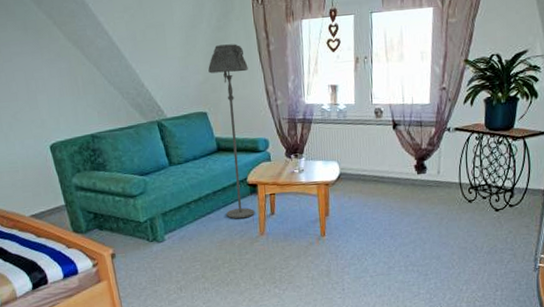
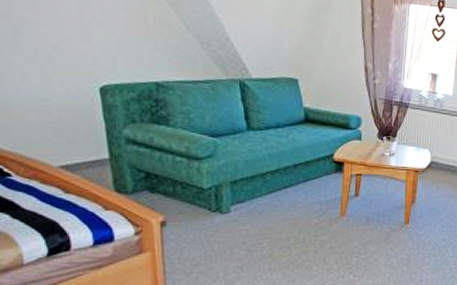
floor lamp: present [208,44,255,219] -> none [305,12,349,197]

